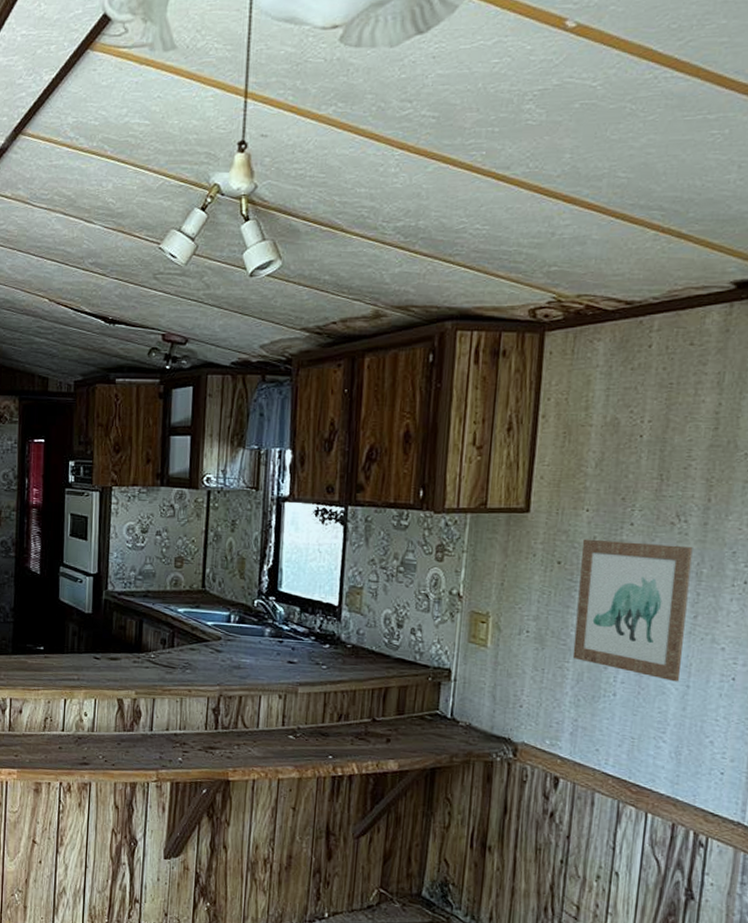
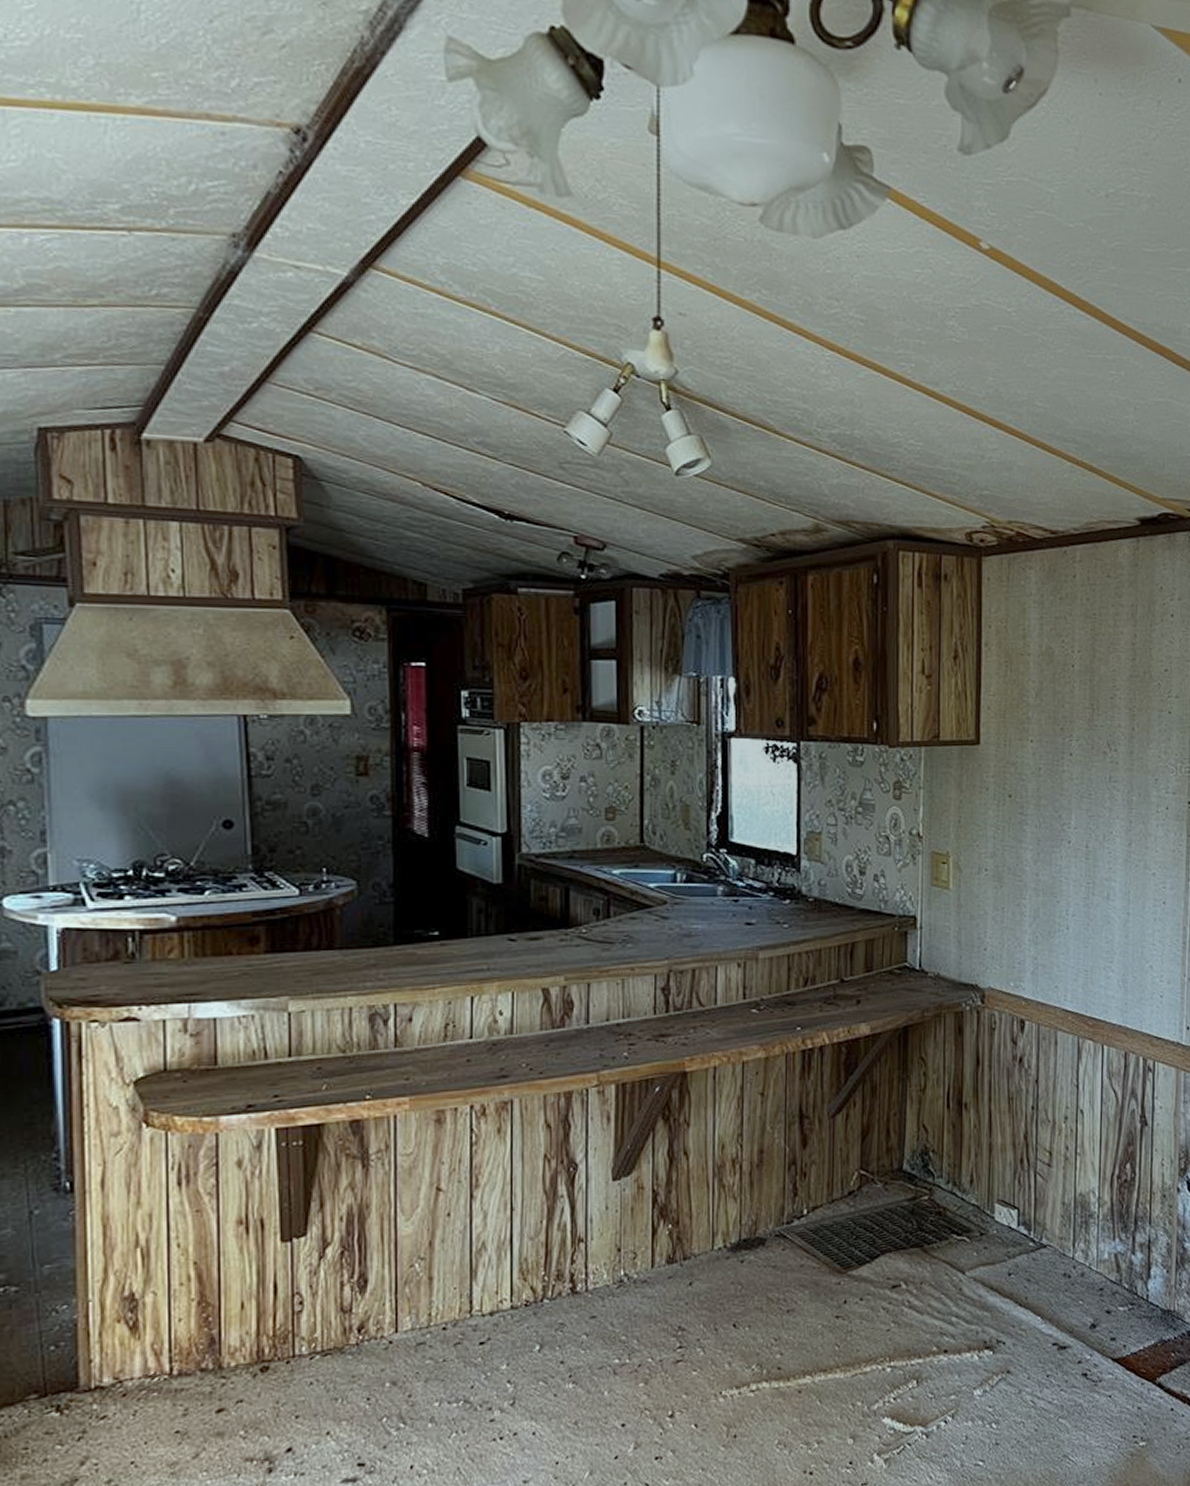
wall art: present [572,539,693,682] -> none [1028,770,1123,910]

